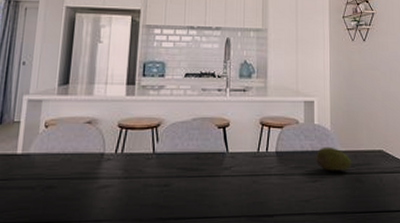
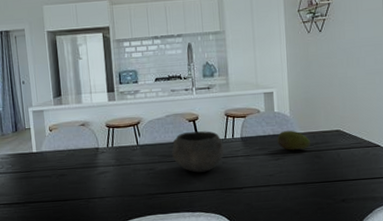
bowl: none [194,141,256,193] -> present [172,131,224,173]

